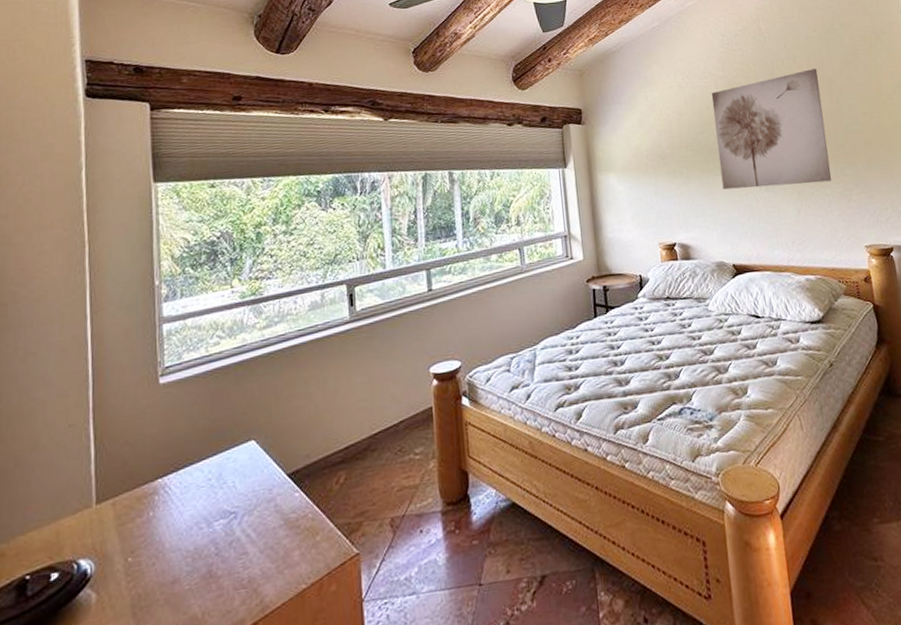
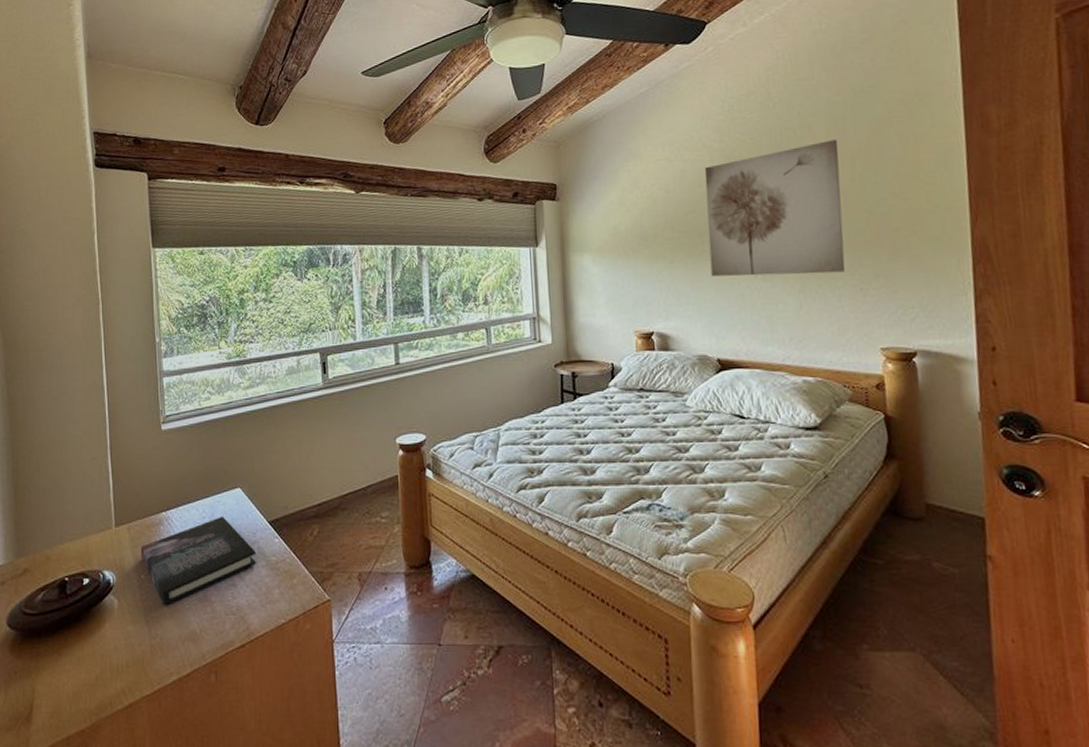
book: none [128,475,273,591] -> present [140,517,257,606]

